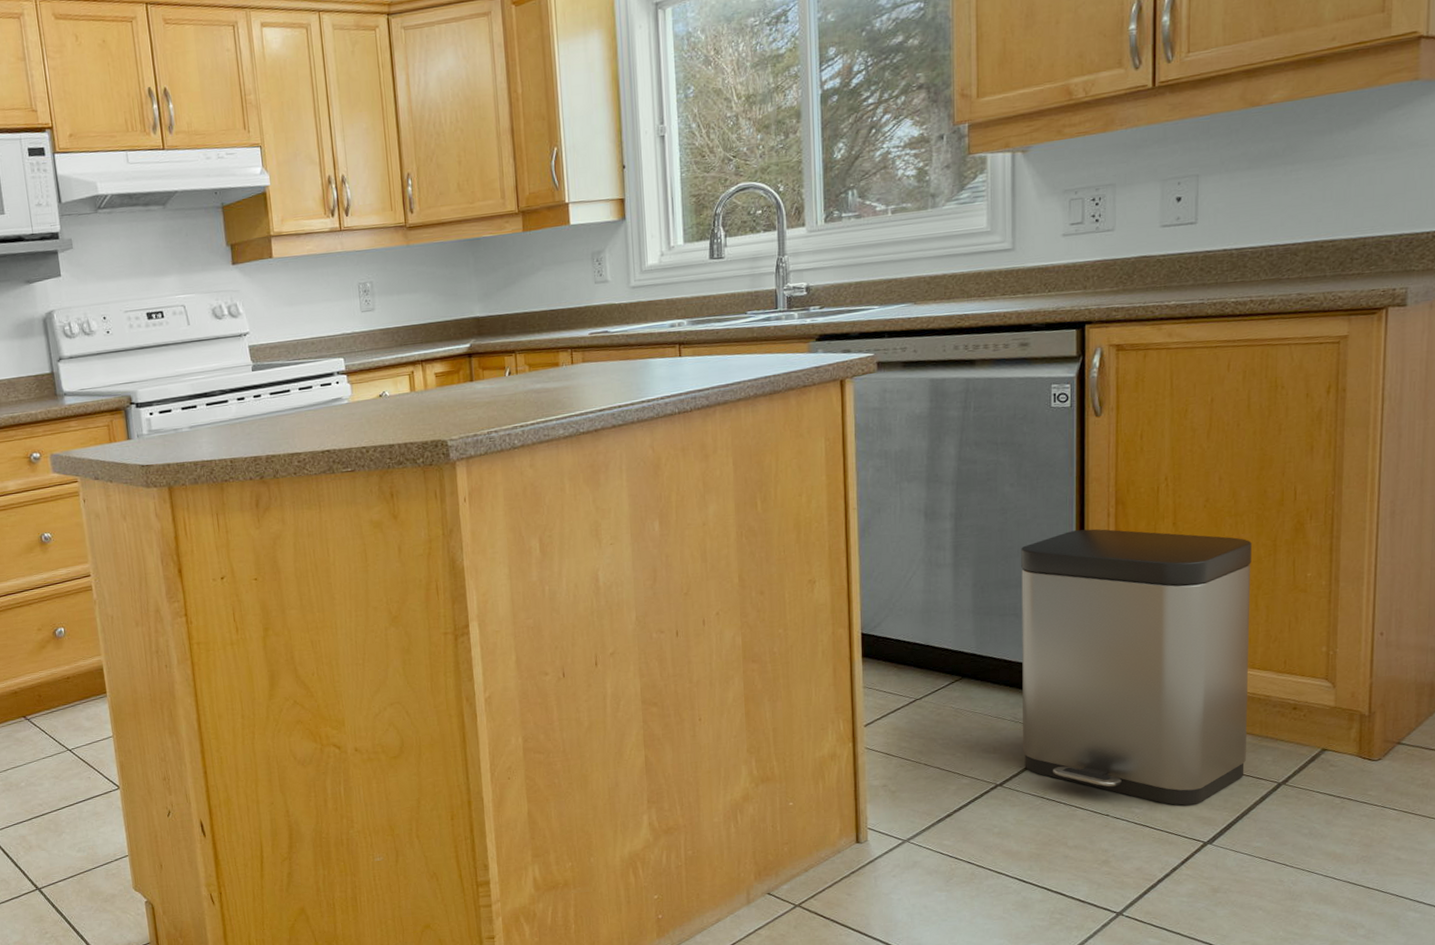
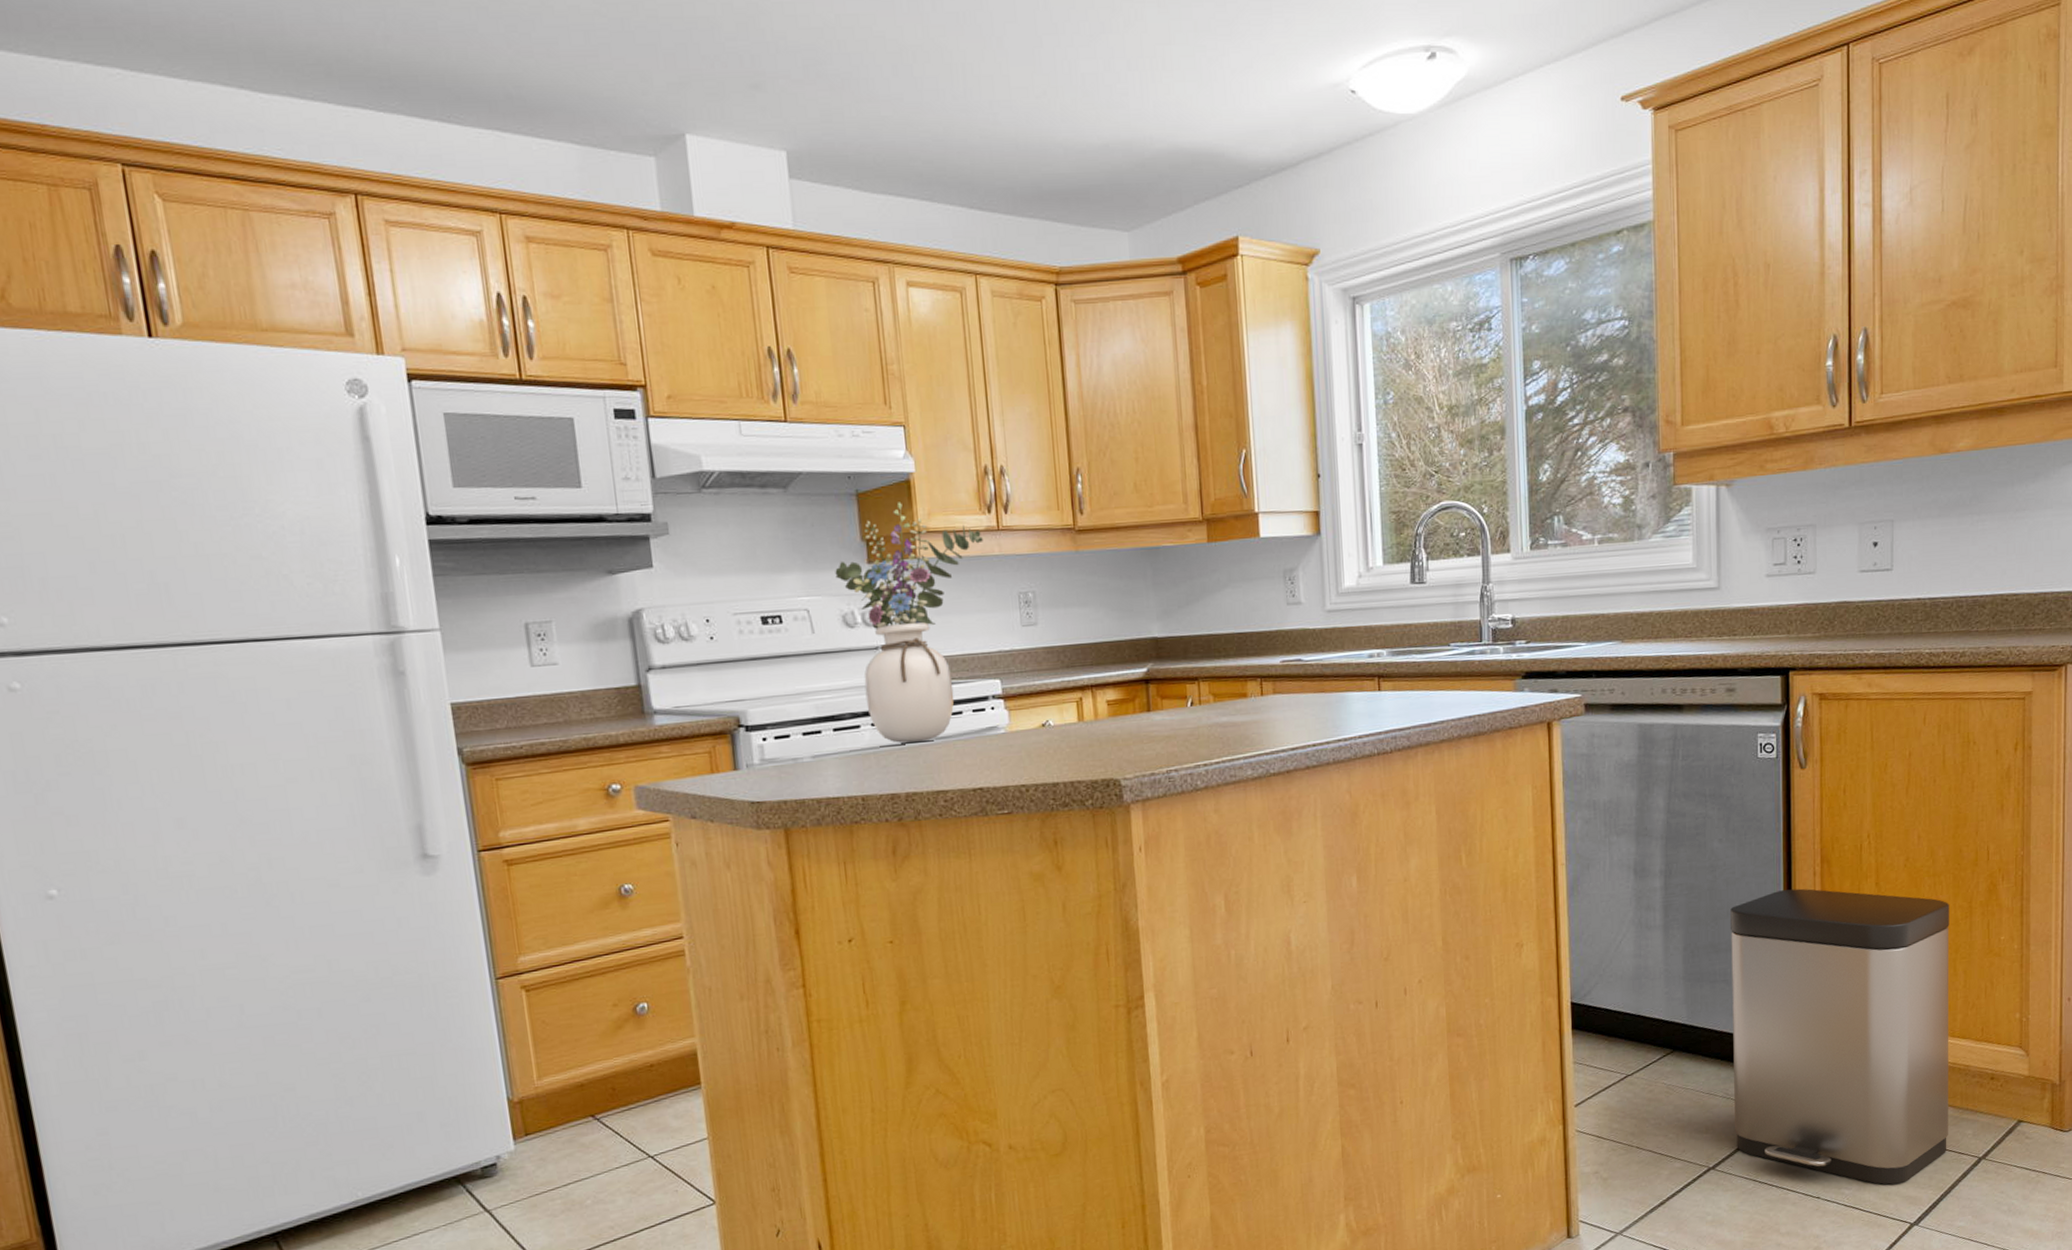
bouquet: none [205,211,328,415] -> present [835,502,983,744]

